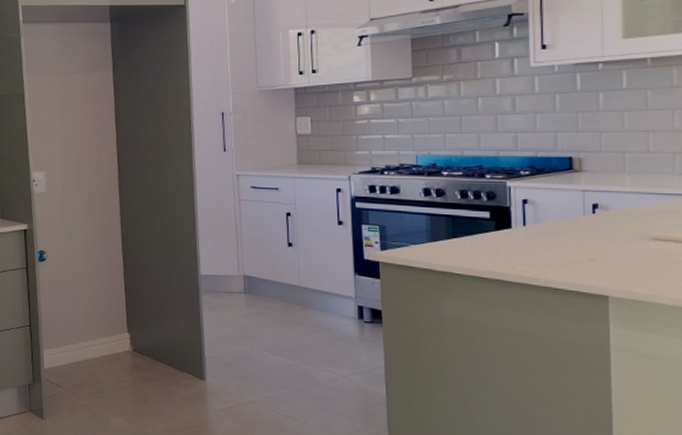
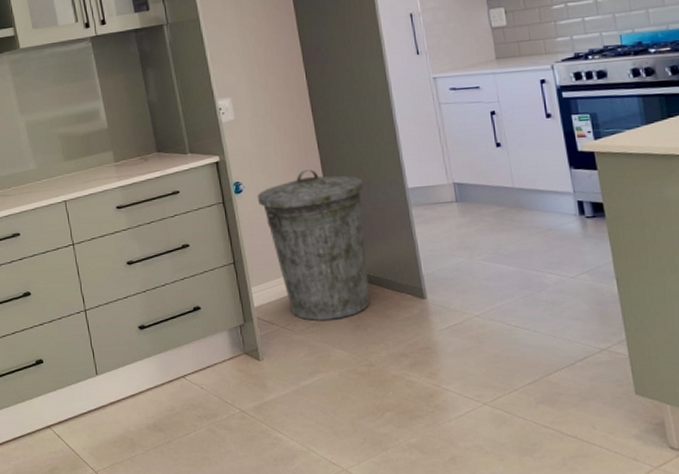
trash can: none [58,247,159,390] -> present [257,170,370,321]

